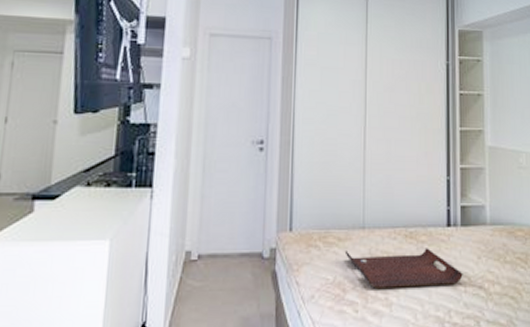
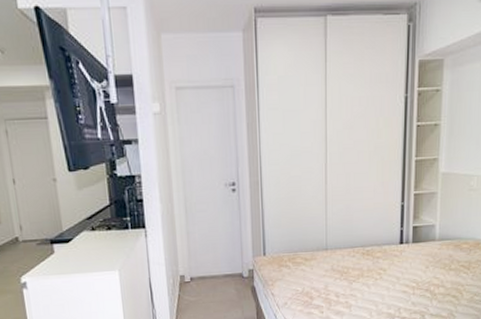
serving tray: present [346,248,463,289] -> none [312,262,412,295]

